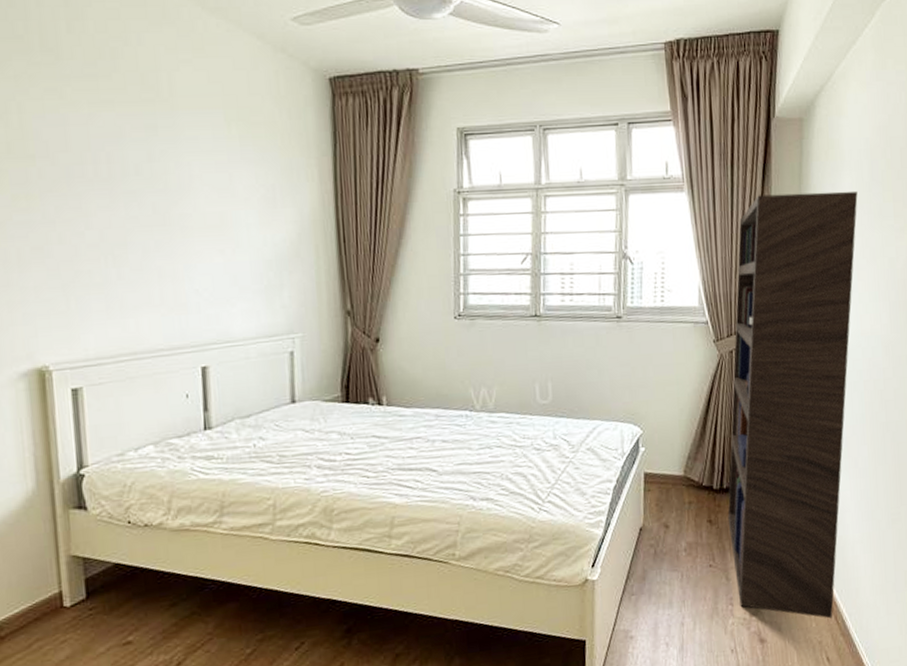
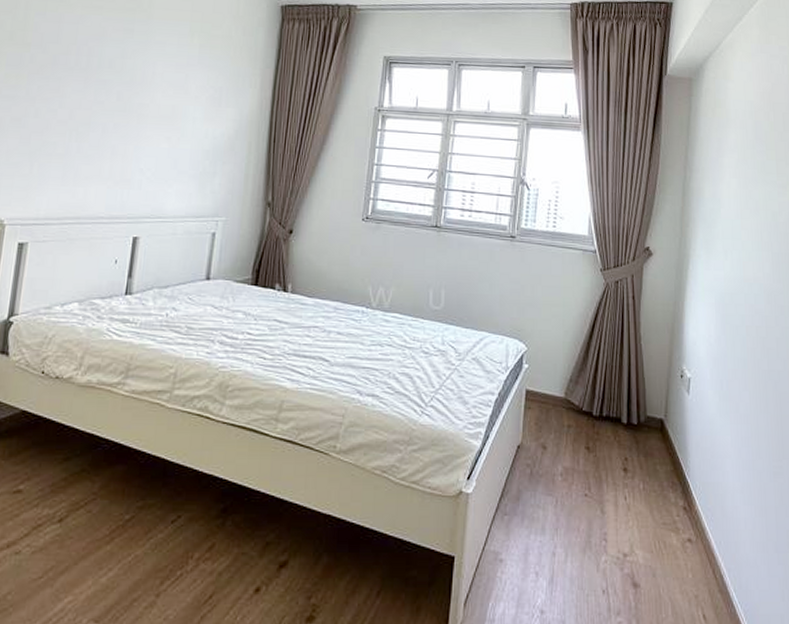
bookcase: present [727,191,858,619] -> none [606,141,742,571]

